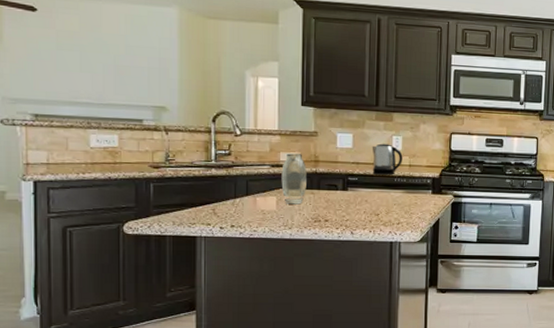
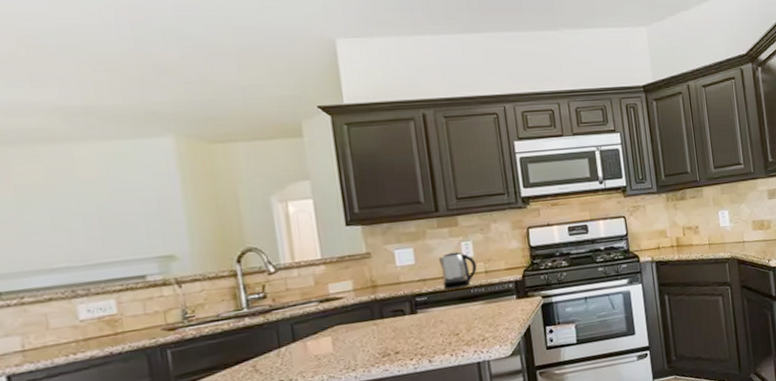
vase: present [281,153,307,205] -> none [332,281,367,343]

